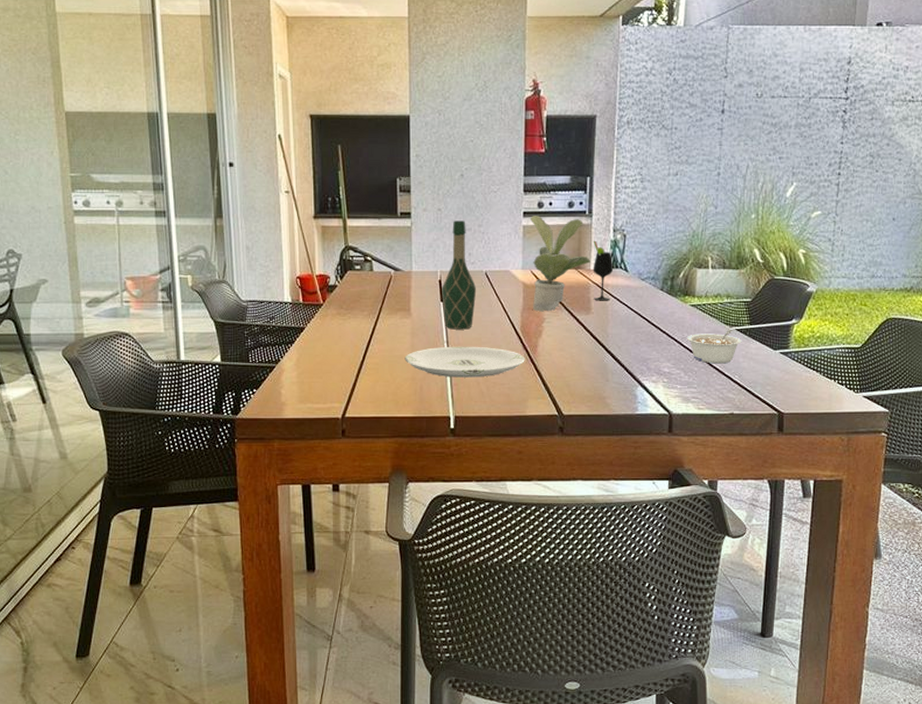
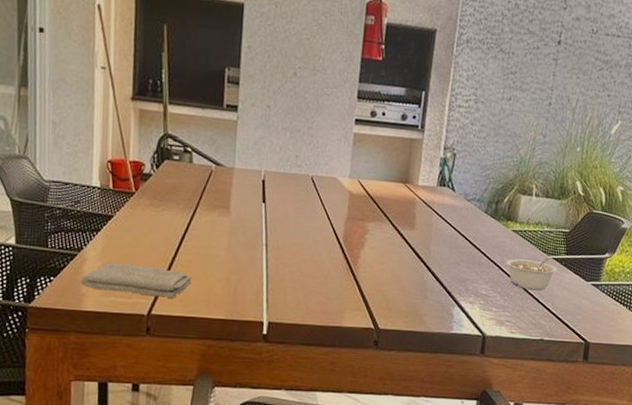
washcloth: none [280,371,380,400] -> present [81,262,192,298]
plate: present [404,346,525,378] -> none [220,249,345,285]
wine bottle: present [442,221,477,330] -> none [264,120,301,234]
potted plant: present [529,216,590,312] -> none [357,124,419,224]
wine glass: present [593,240,614,300] -> none [419,156,441,218]

